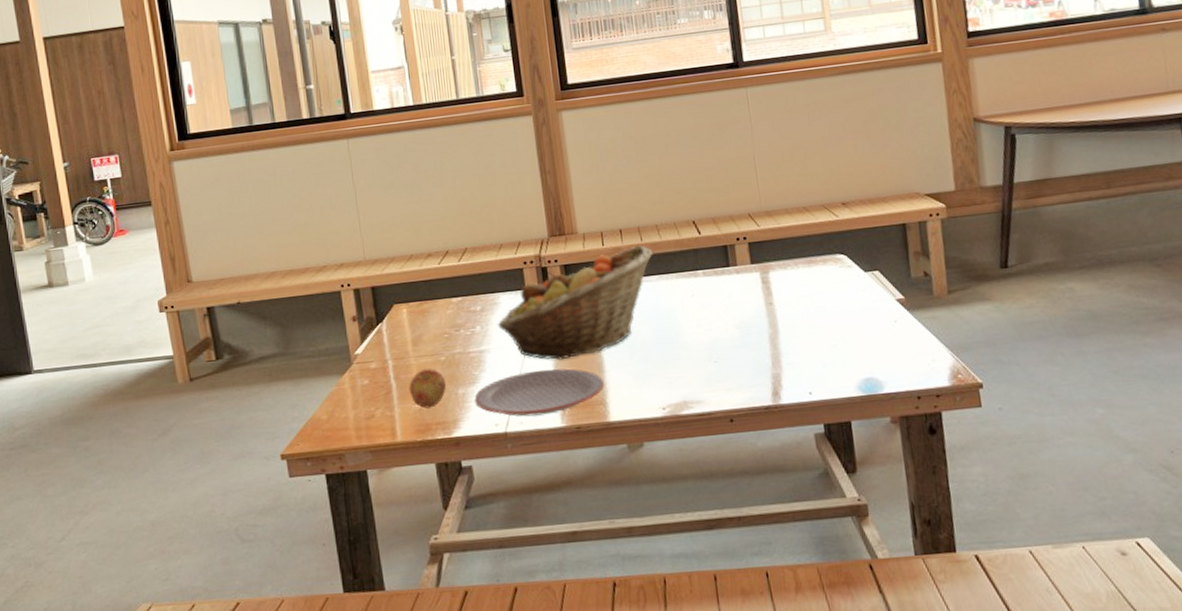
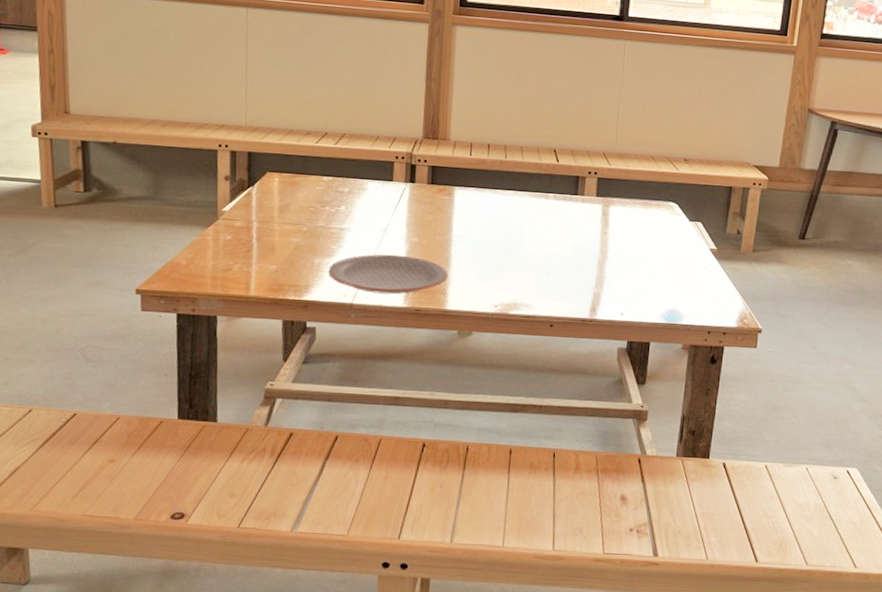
apple: present [409,368,447,409] -> none [268,235,305,271]
fruit basket: present [497,245,654,361] -> none [361,161,514,250]

